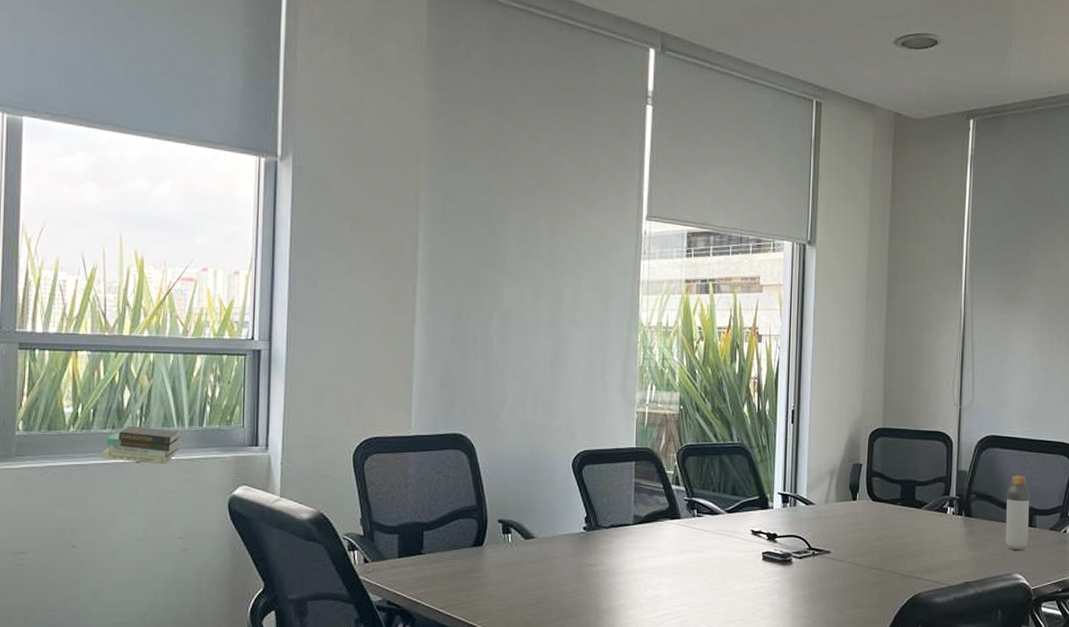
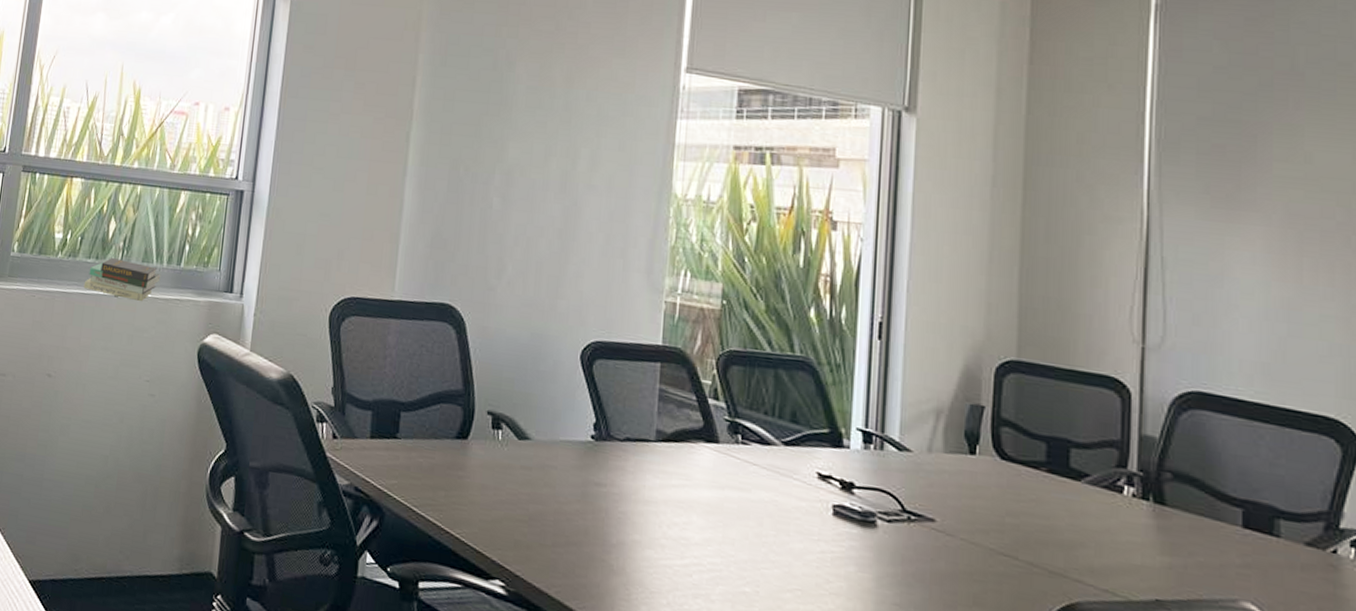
bottle: present [1005,476,1029,551] -> none [1224,454,1267,570]

